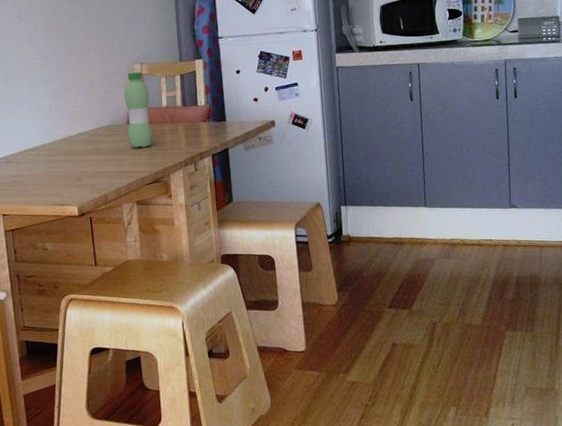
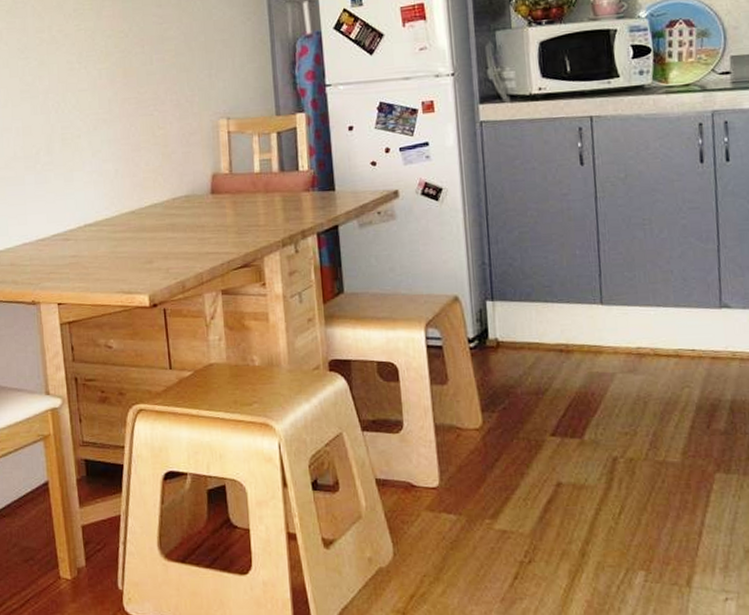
water bottle: present [124,72,153,148] -> none [206,128,242,224]

